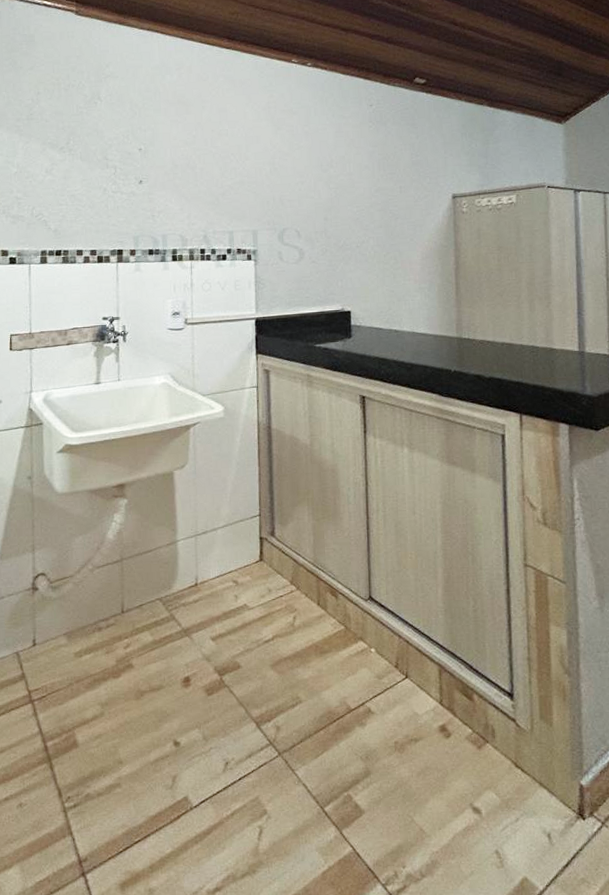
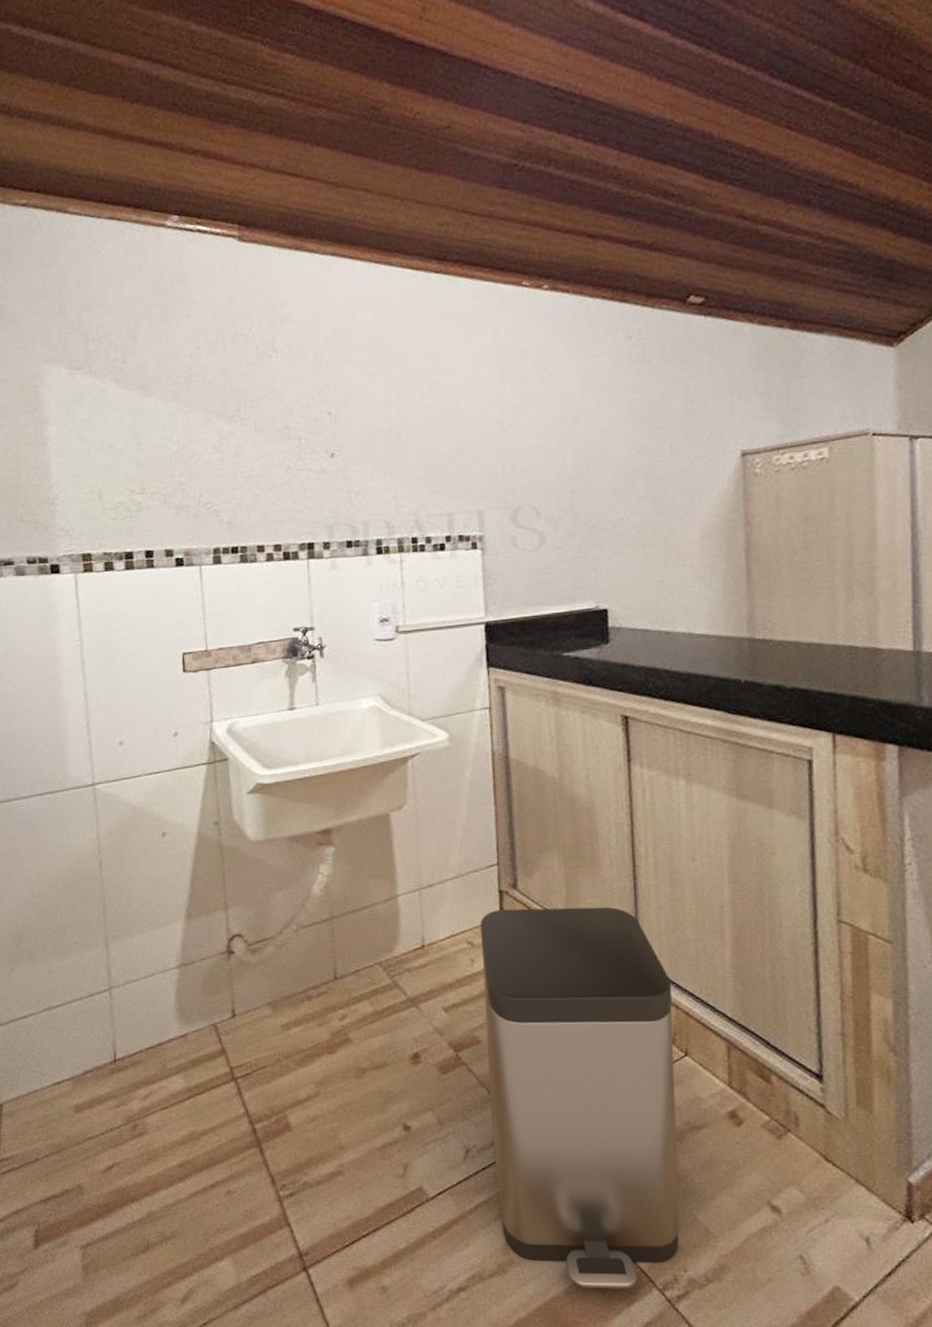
pedal bin: none [243,552,400,886] -> present [480,907,680,1289]

